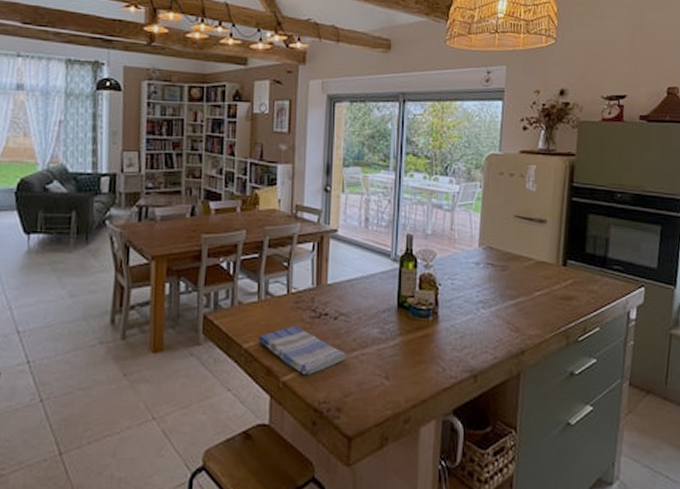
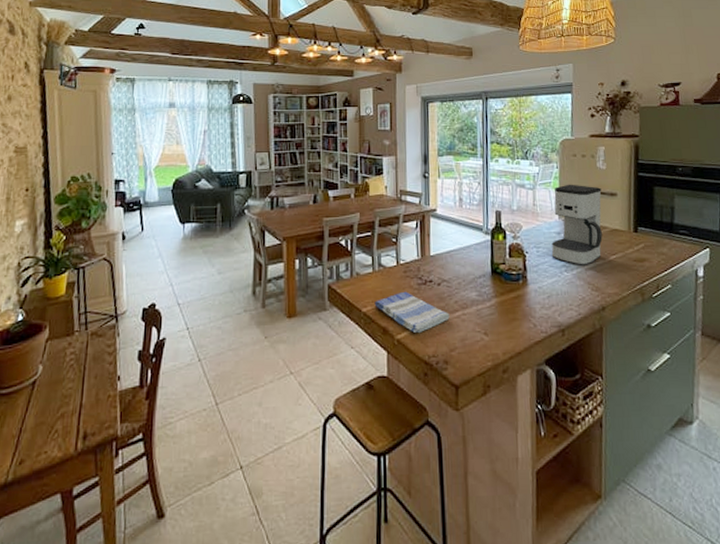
coffee maker: none [468,206,529,302] -> present [551,184,603,265]

